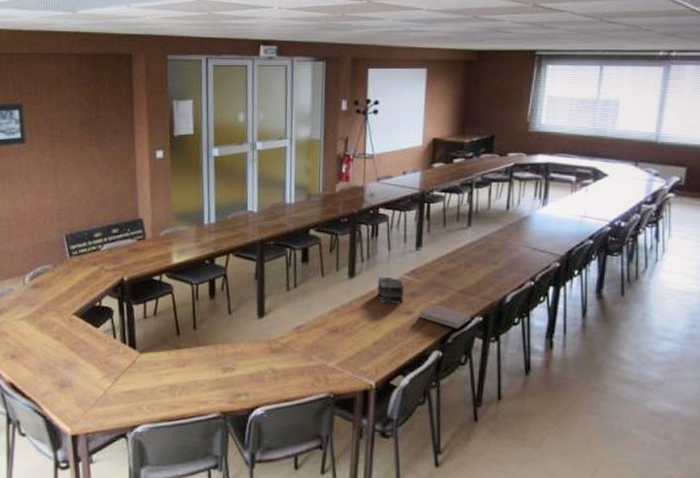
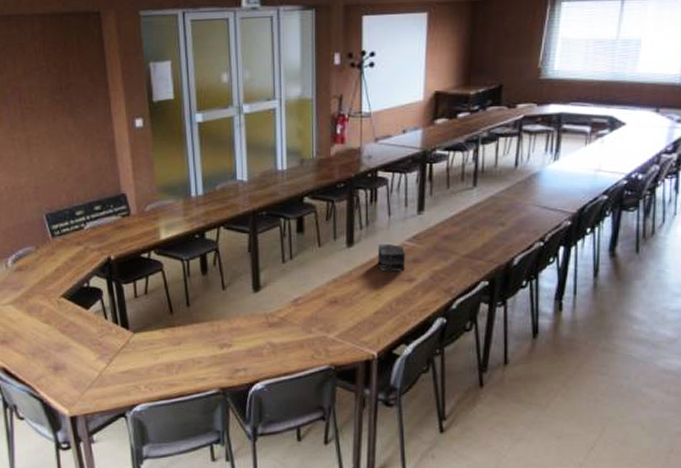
notebook: present [419,304,473,330] -> none [422,270,478,296]

